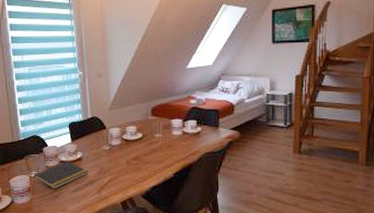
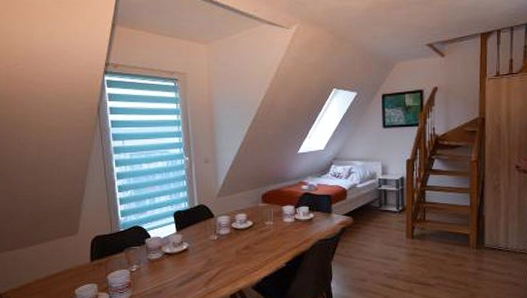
notepad: present [34,160,89,190] -> none [134,252,195,284]

